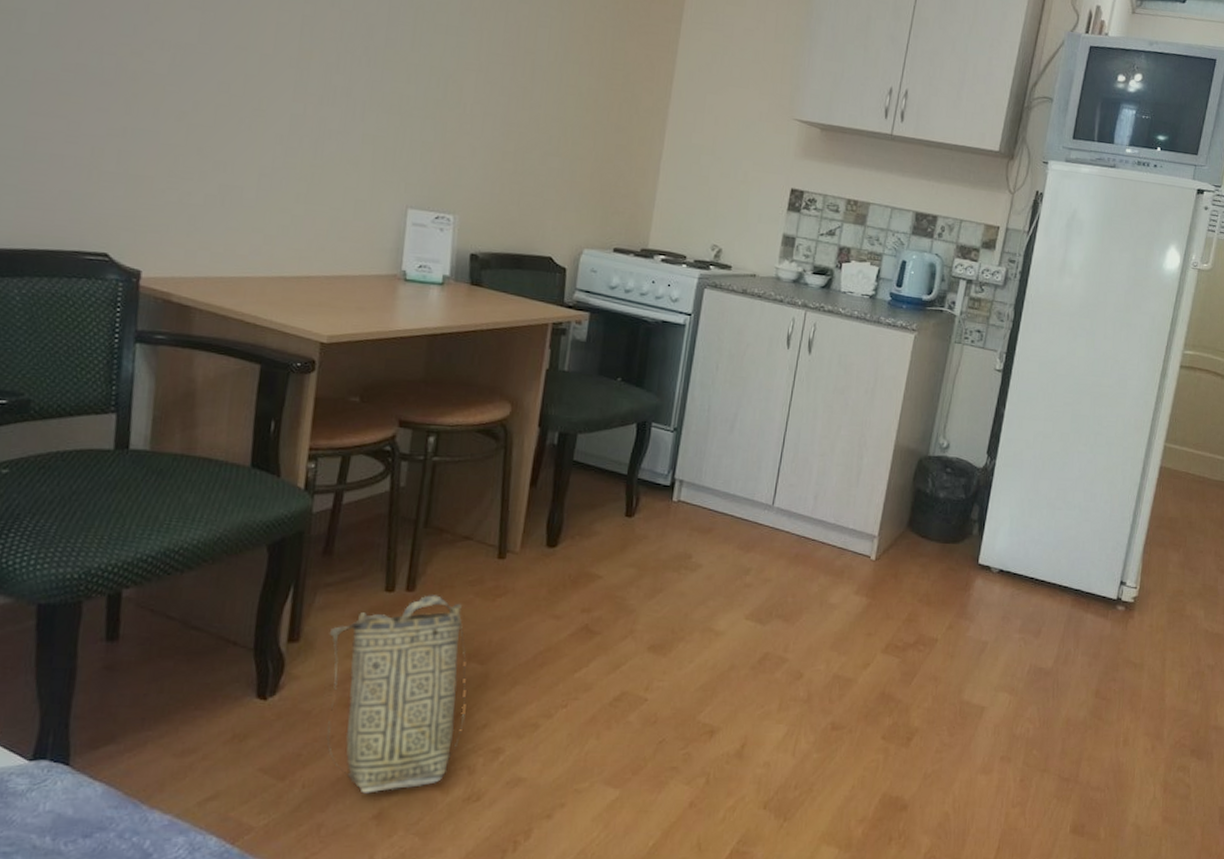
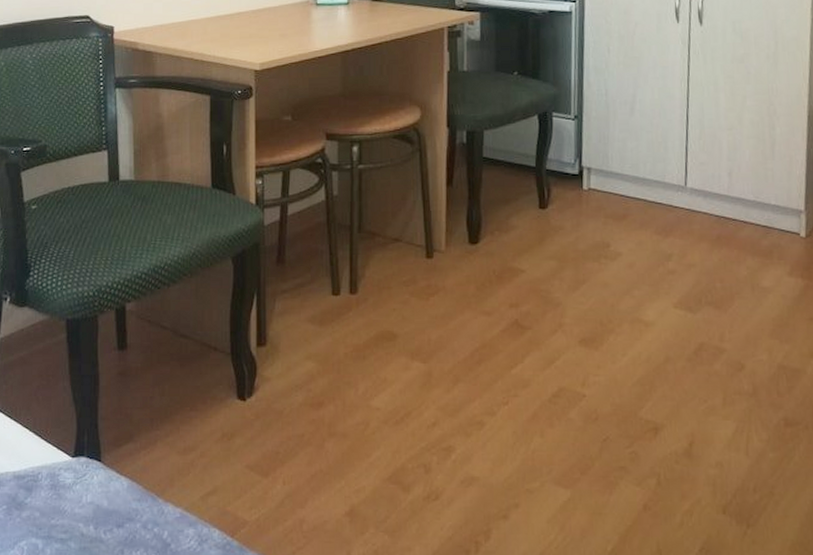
basket: present [326,595,466,794] -> none [290,296,415,491]

